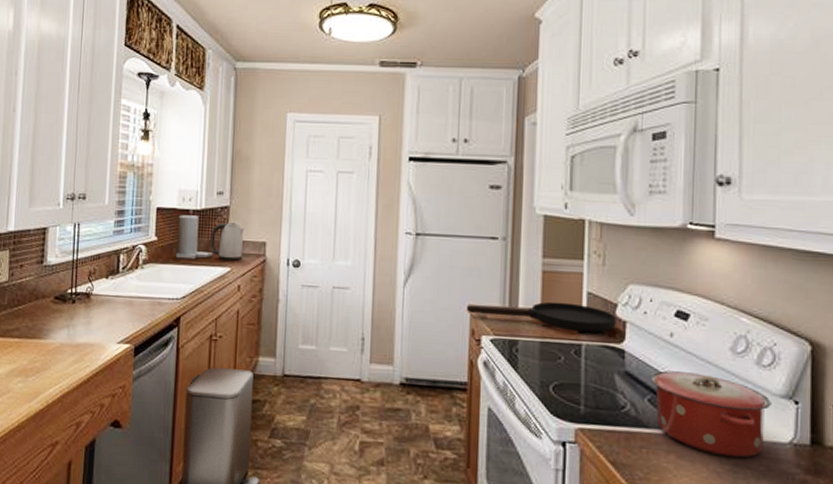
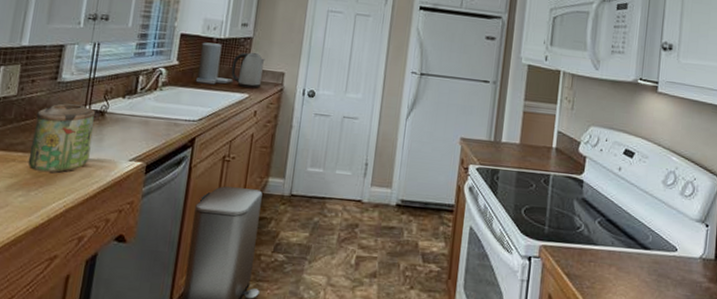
canister: none [24,286,81,358] -> present [28,103,95,173]
frying pan: present [467,301,616,333] -> none [459,137,579,166]
casserole: present [650,370,771,459] -> none [601,198,689,271]

